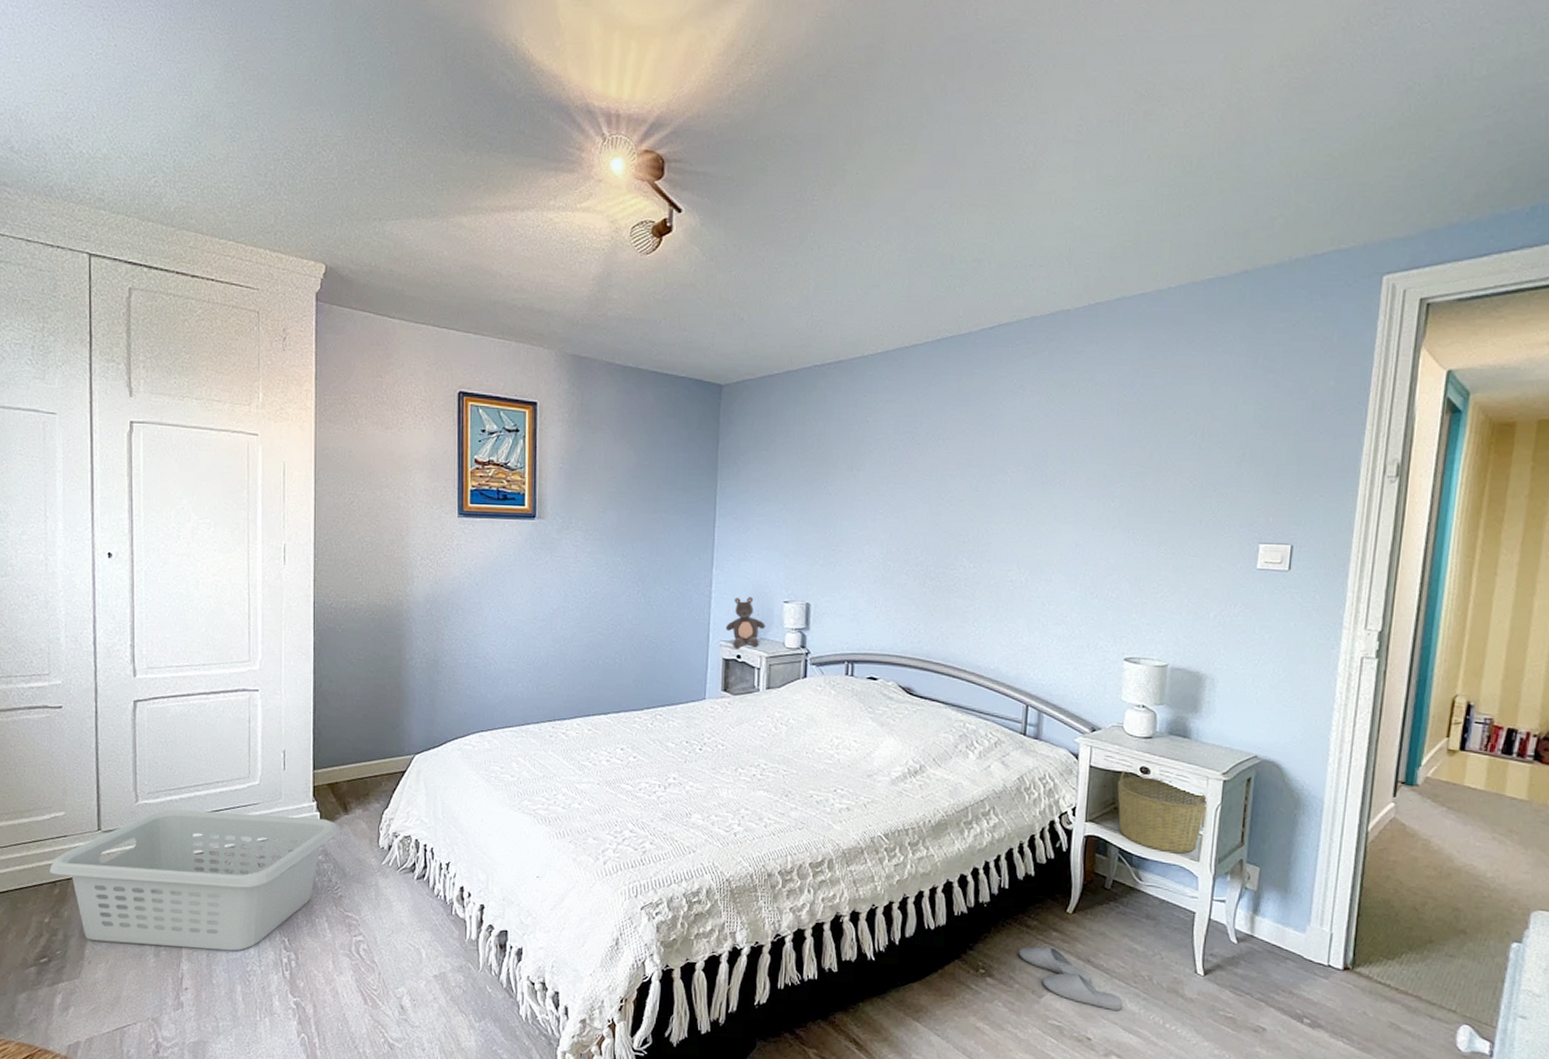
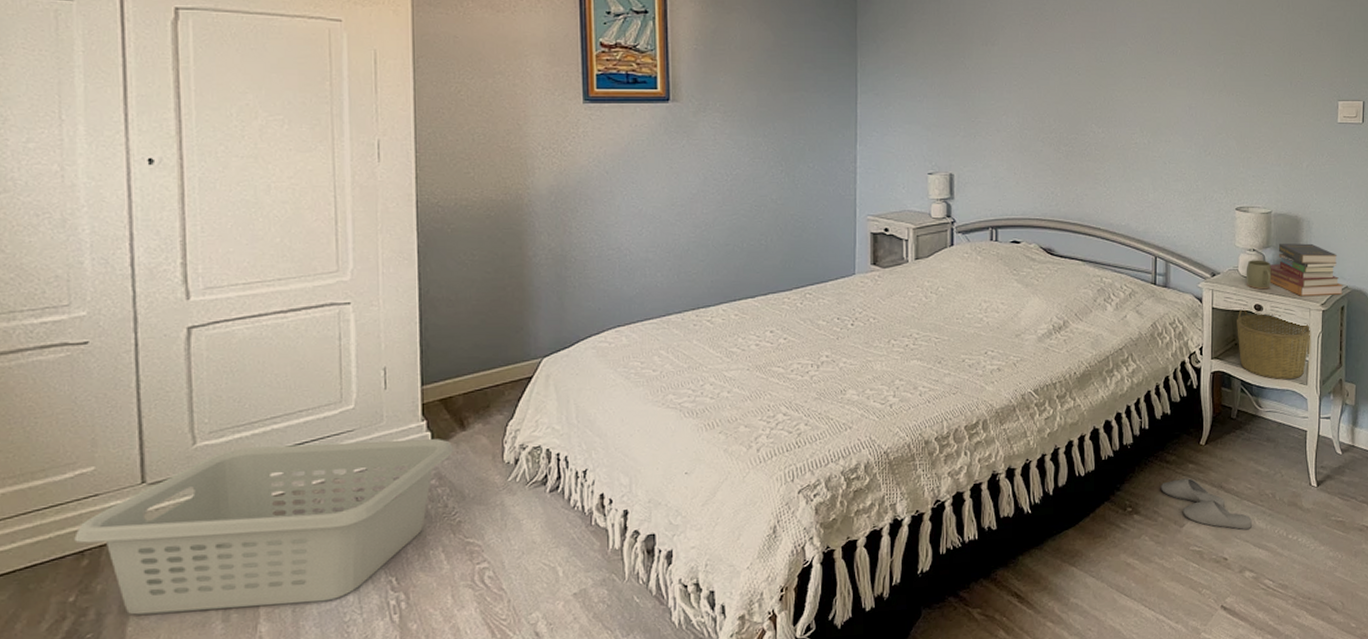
teddy bear: present [725,597,765,649] -> none [871,171,911,223]
mug: none [1131,717,1164,751] -> present [1246,260,1272,290]
books: none [1161,702,1251,765] -> present [1271,243,1343,296]

